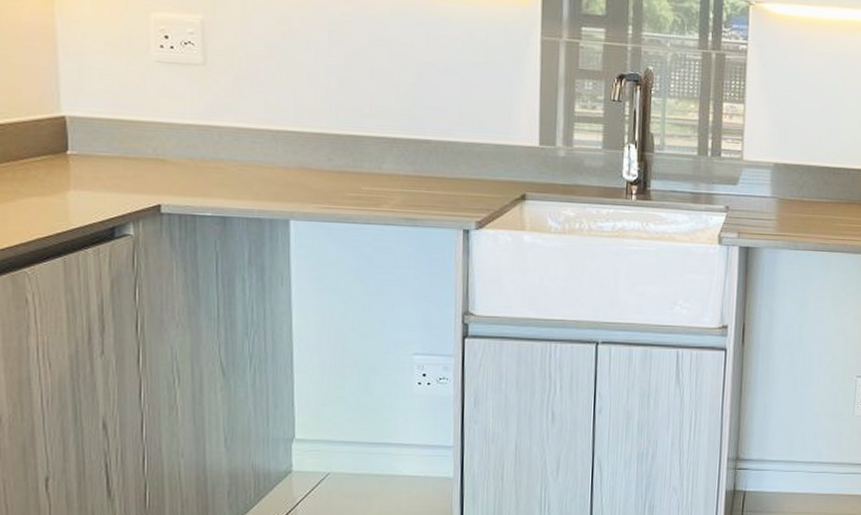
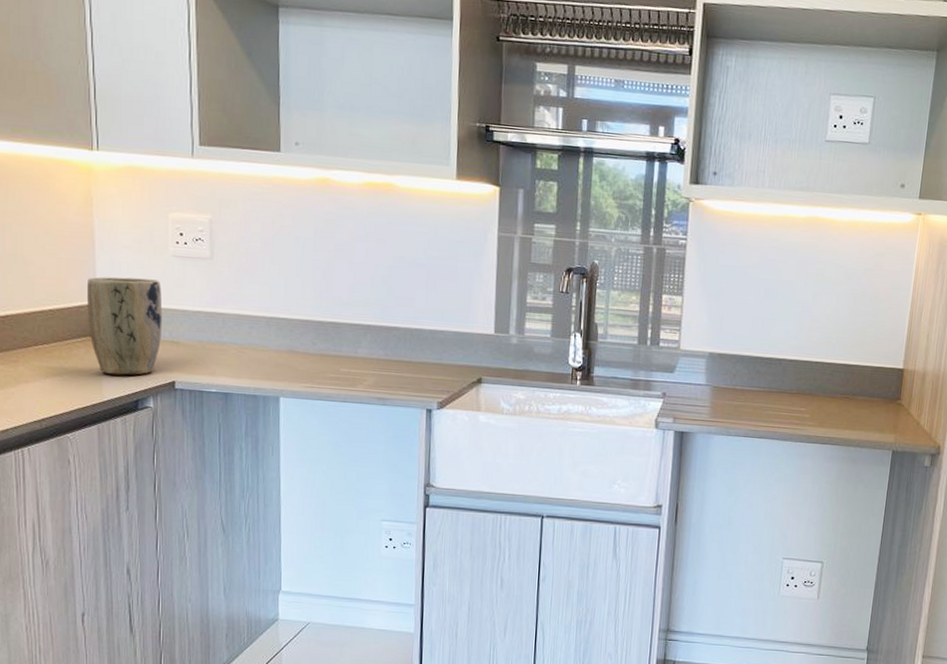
plant pot: none [47,85,144,200] -> present [86,277,163,376]

